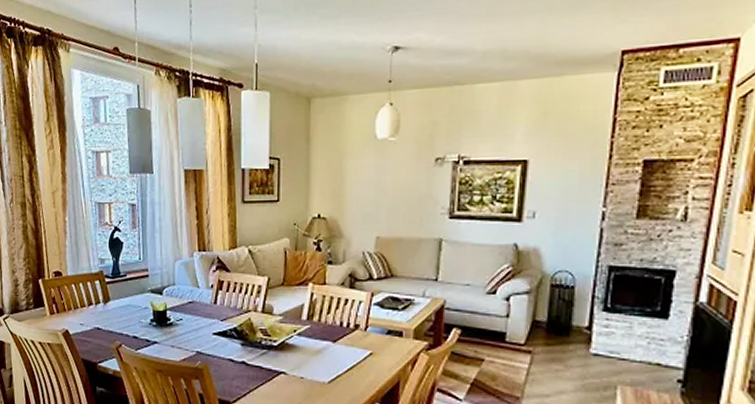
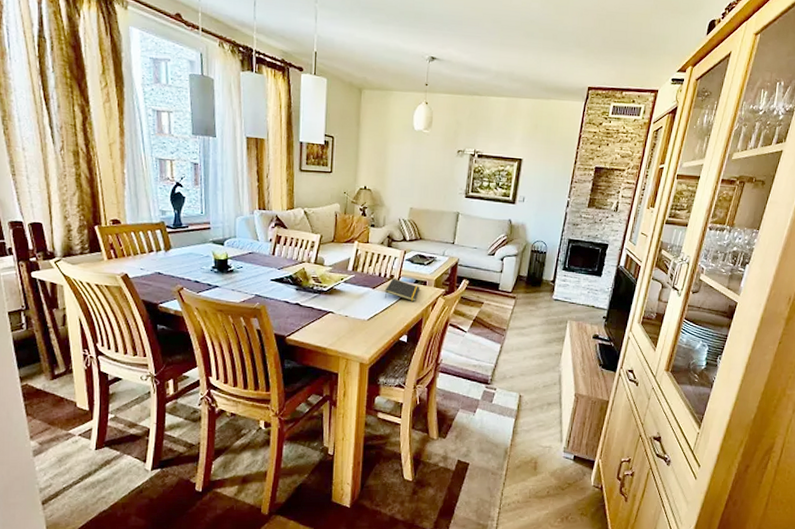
notepad: none [348,329,393,358] -> present [384,279,419,301]

